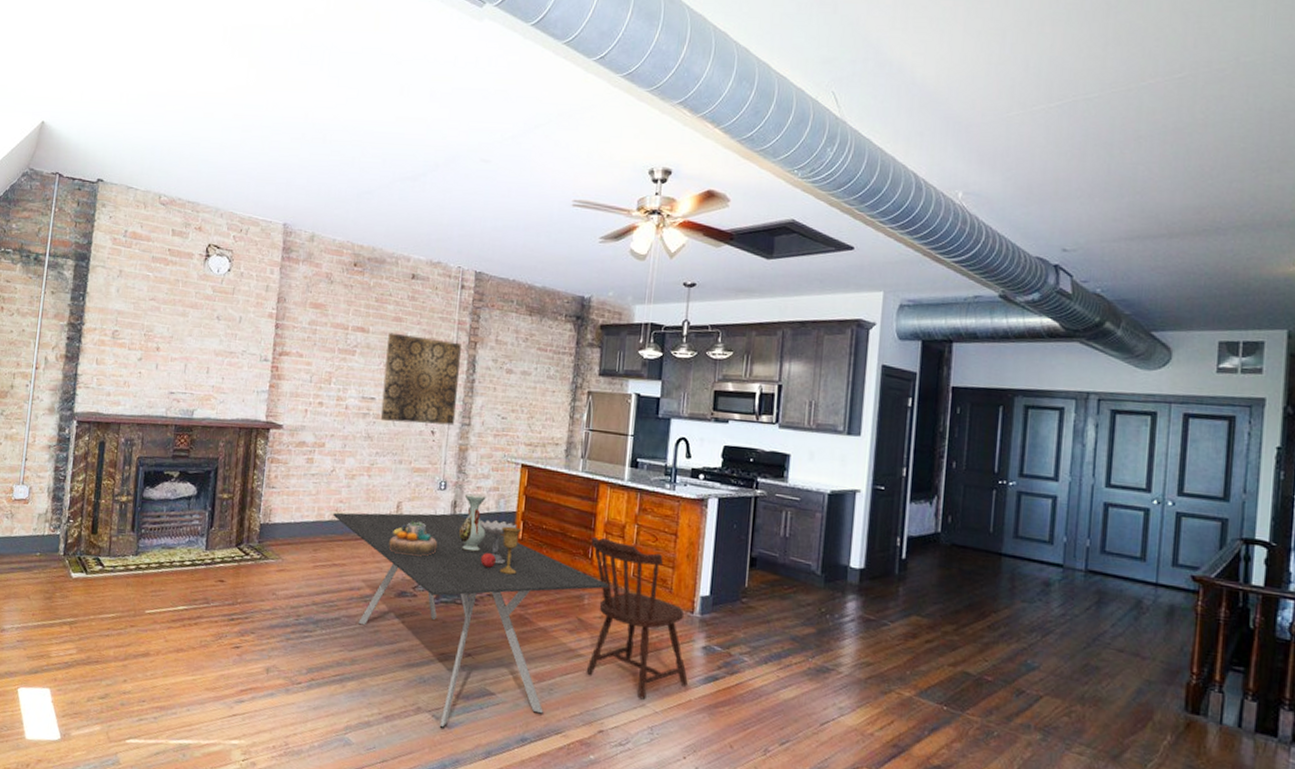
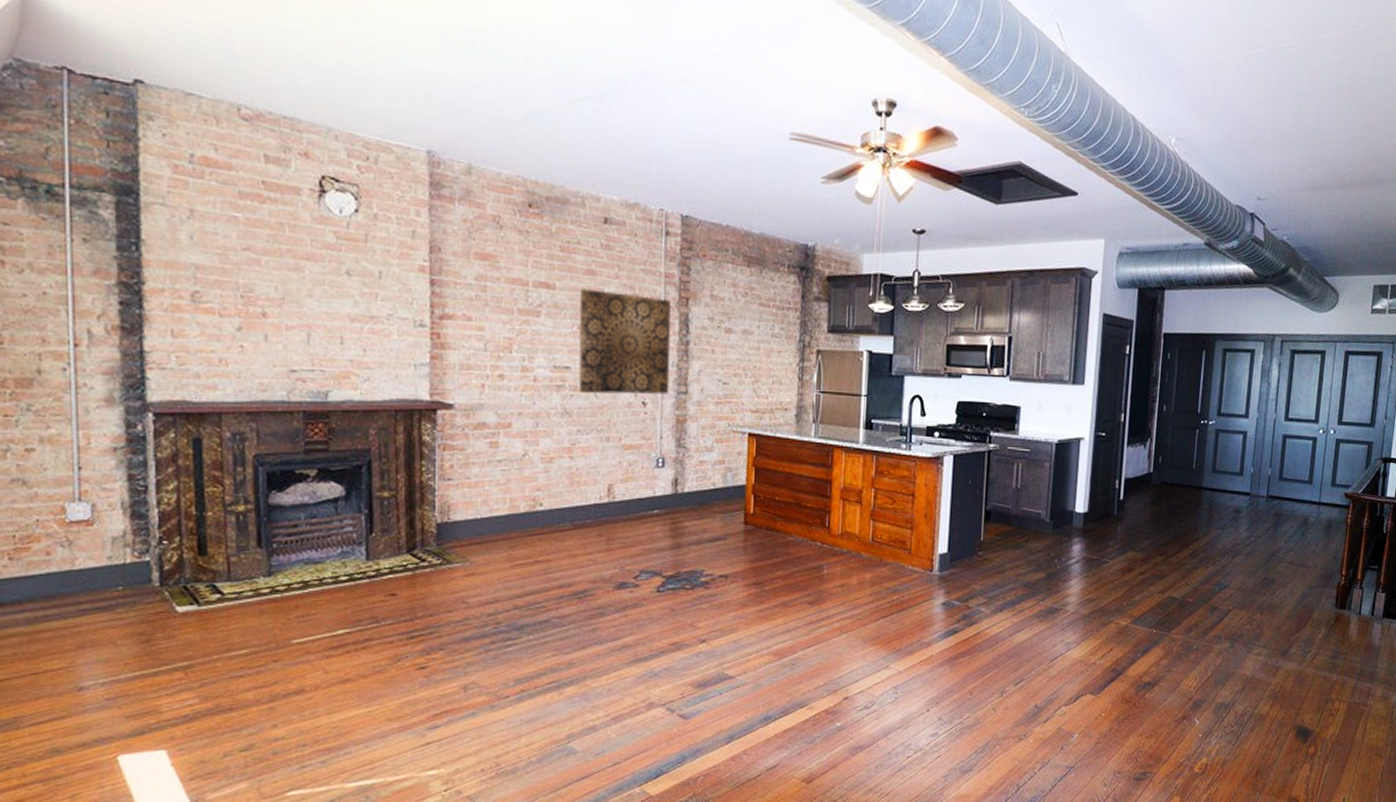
dining table: present [333,512,608,728] -> none [530,493,847,720]
decorative bowl: present [389,521,438,557] -> none [602,504,659,544]
vase: present [459,493,486,553] -> none [683,469,713,533]
goblet: present [478,519,522,575] -> none [704,495,753,552]
chair: present [586,536,688,700] -> none [827,504,929,661]

